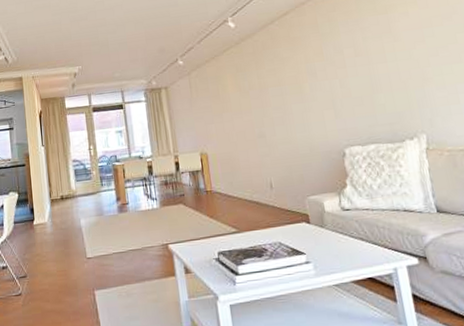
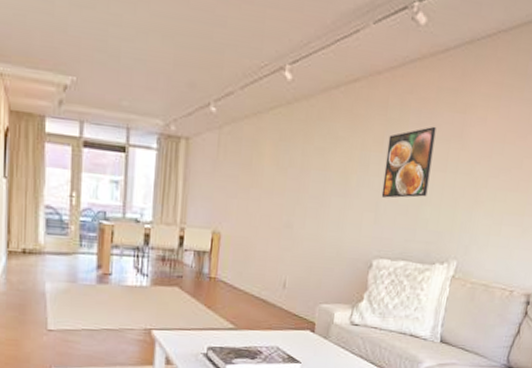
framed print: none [326,29,376,96] -> present [381,126,436,198]

